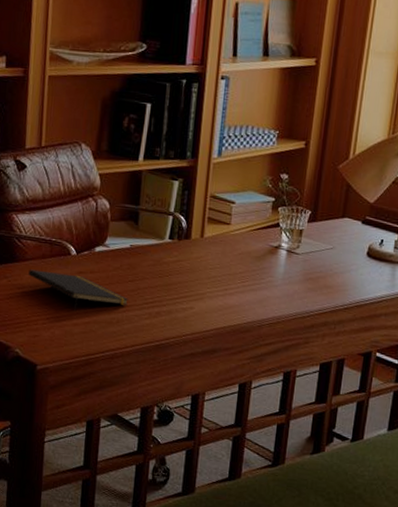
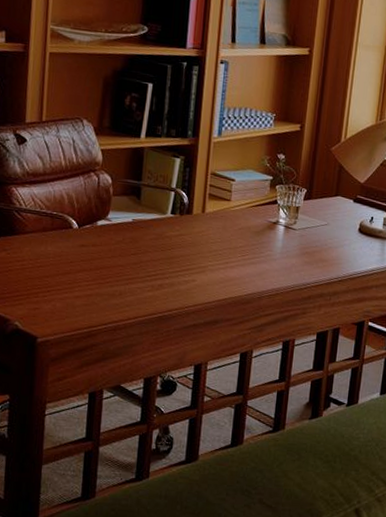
notepad: present [28,269,129,312] -> none [28,242,132,284]

